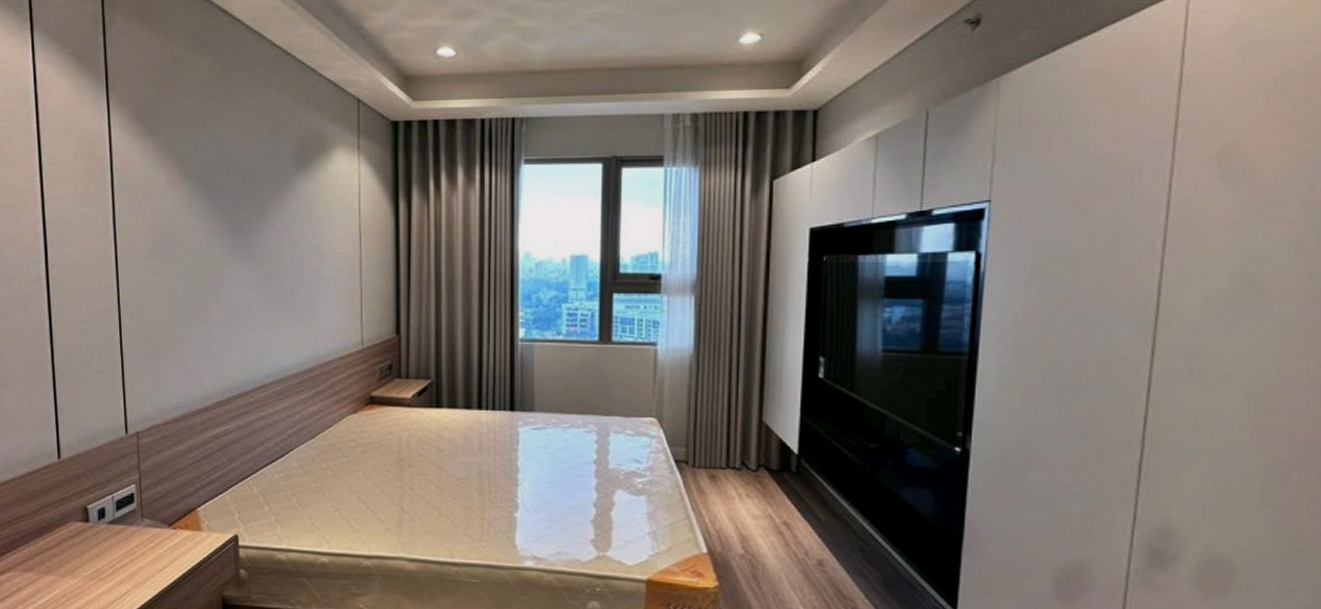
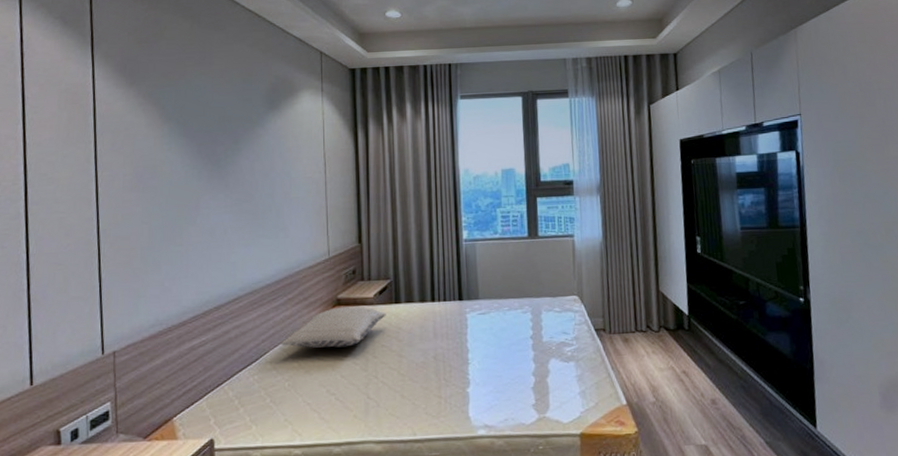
pillow: none [308,406,425,452] -> present [281,306,386,348]

